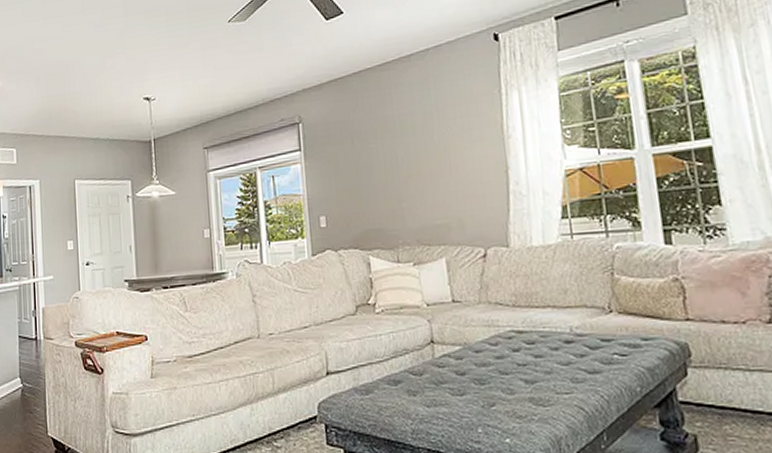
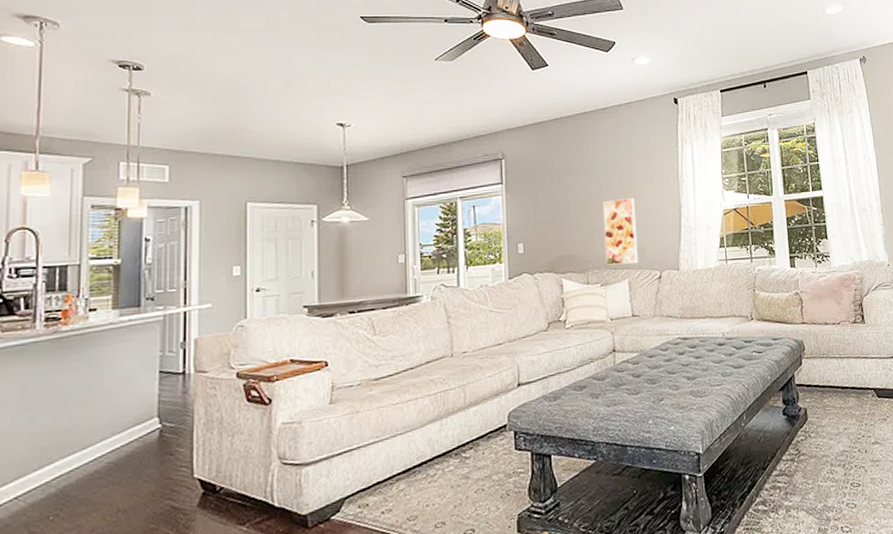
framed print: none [411,160,458,241] -> present [602,198,639,265]

